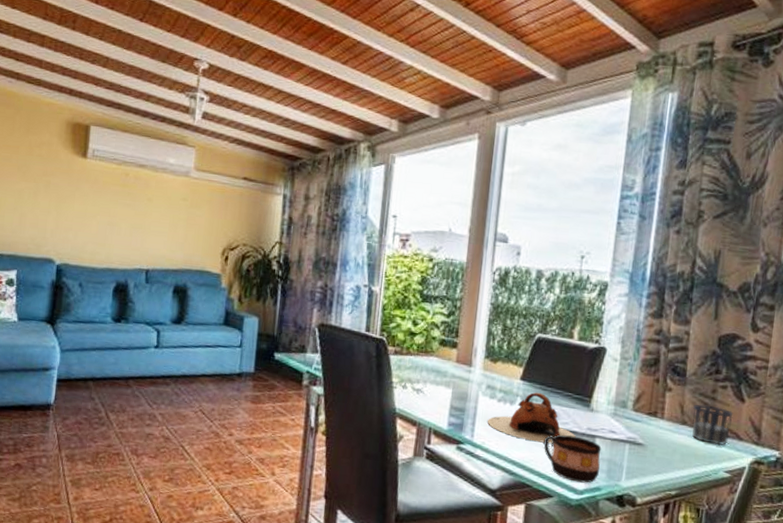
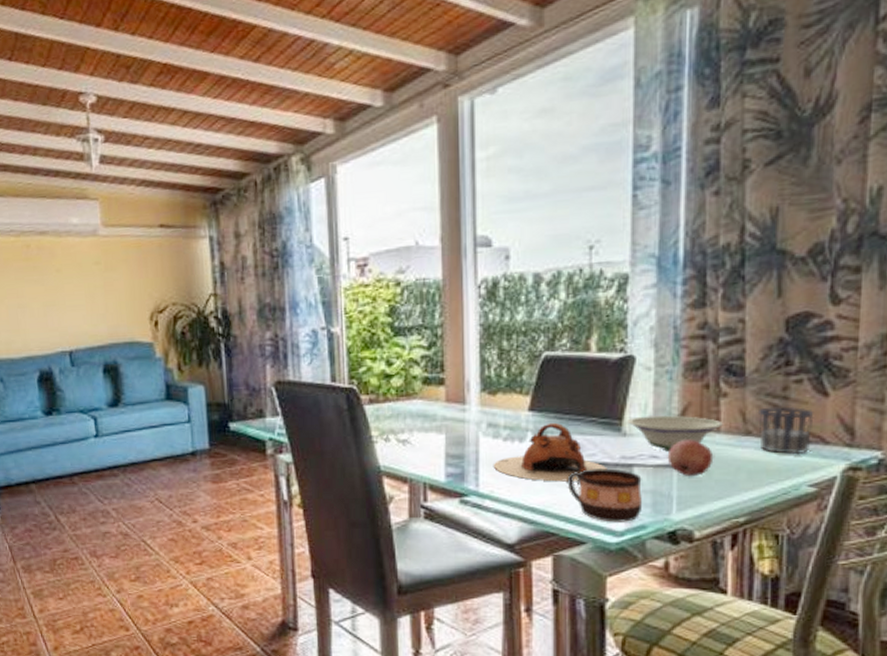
bowl: none [595,397,667,429] -> present [628,415,723,452]
fruit: none [622,421,657,452] -> present [667,440,713,476]

